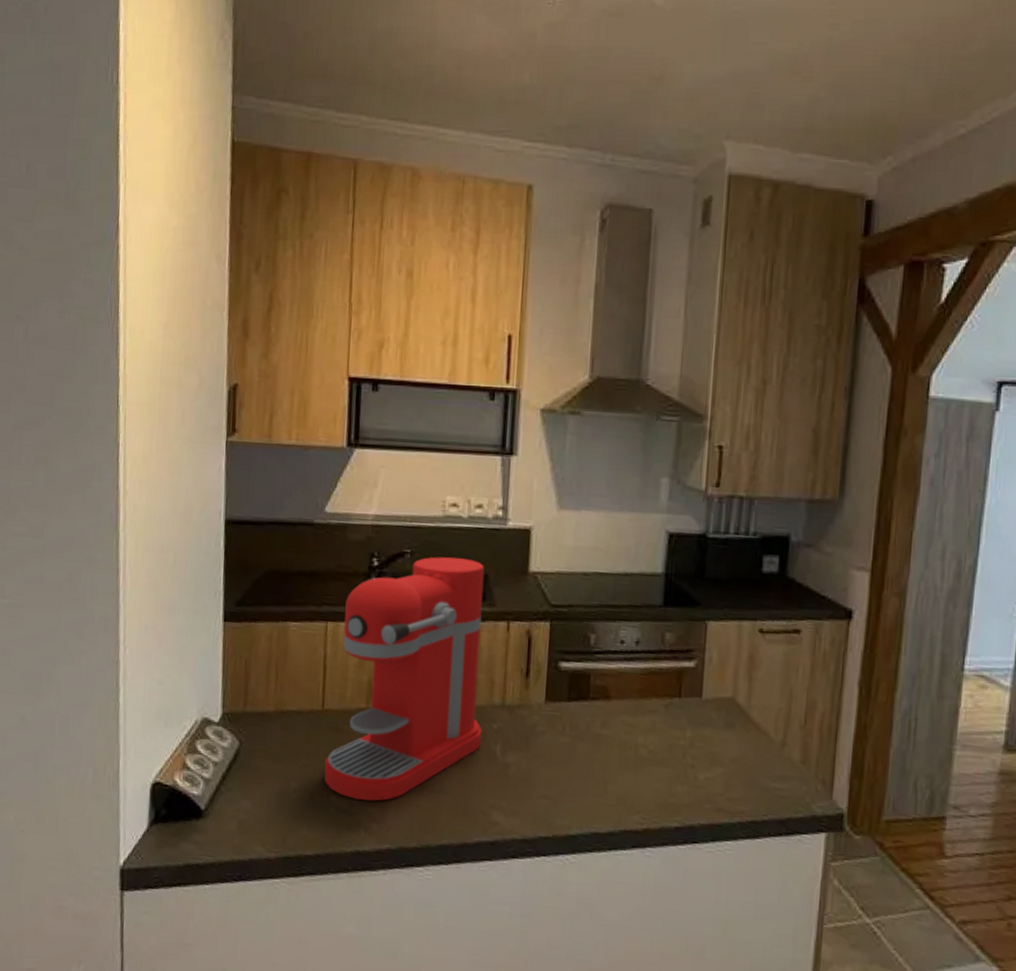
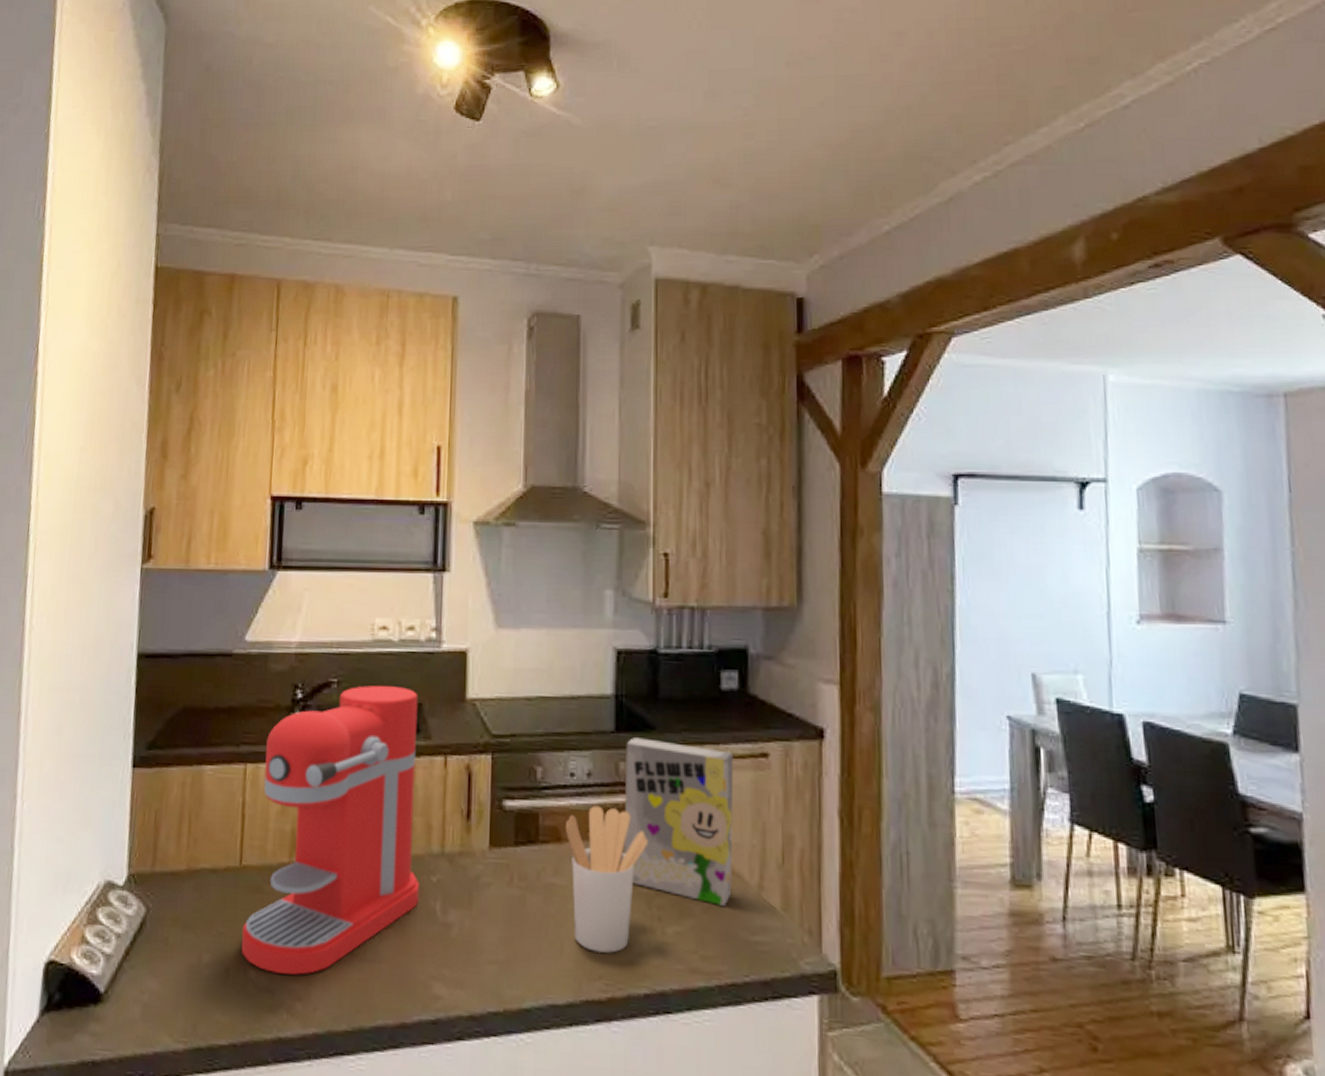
utensil holder: none [614,669,688,793] -> present [566,805,649,953]
cereal box: none [664,612,769,758] -> present [623,737,734,906]

